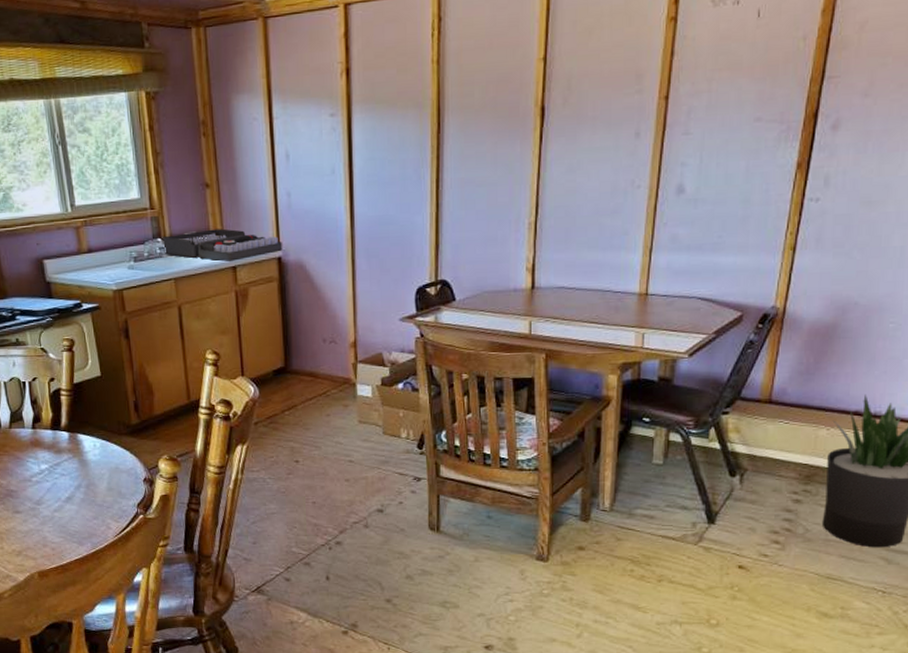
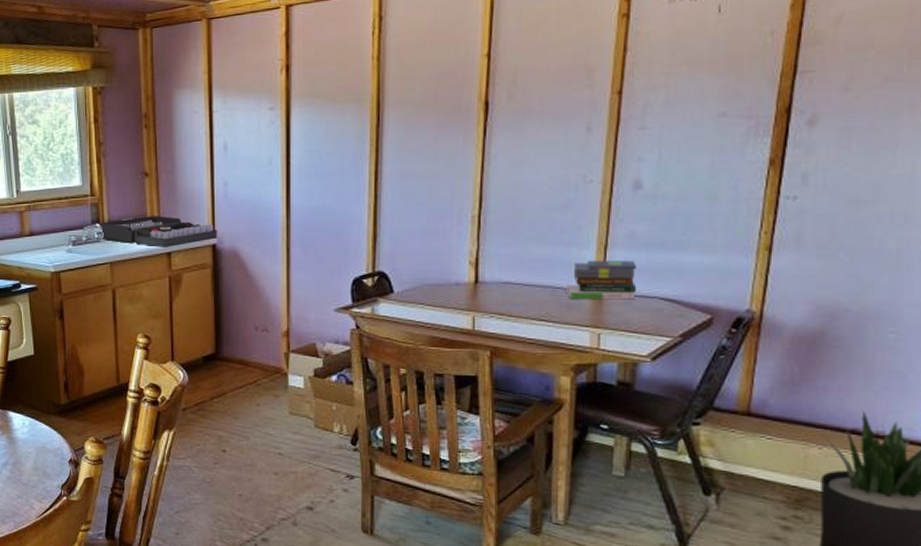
books: none [614,263,678,302] -> present [565,260,637,300]

